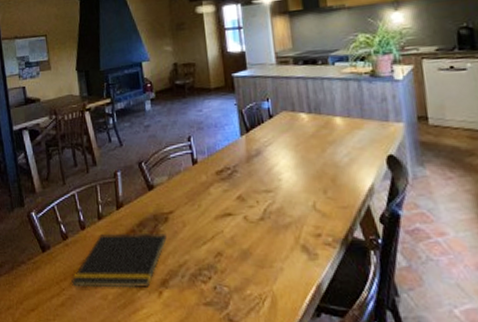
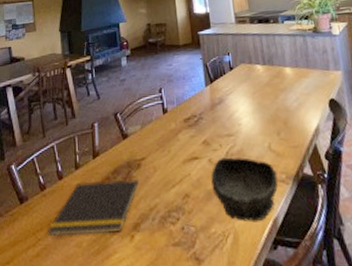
bowl: none [246,215,324,287] -> present [211,157,278,223]

